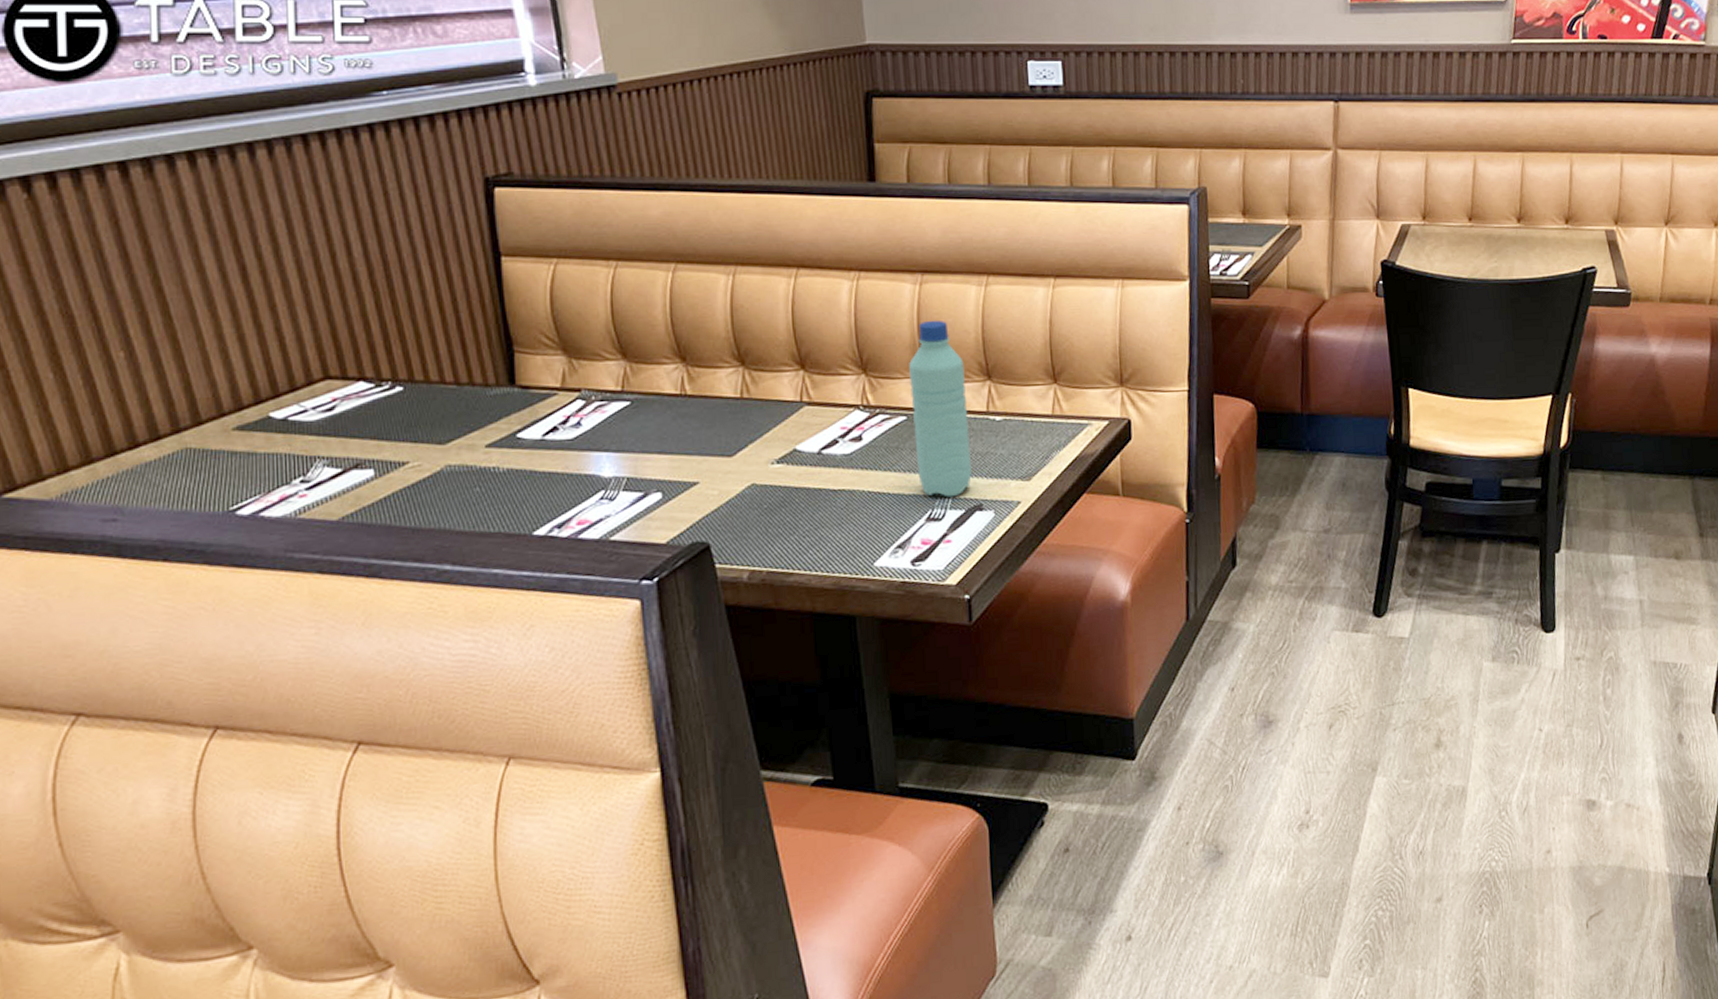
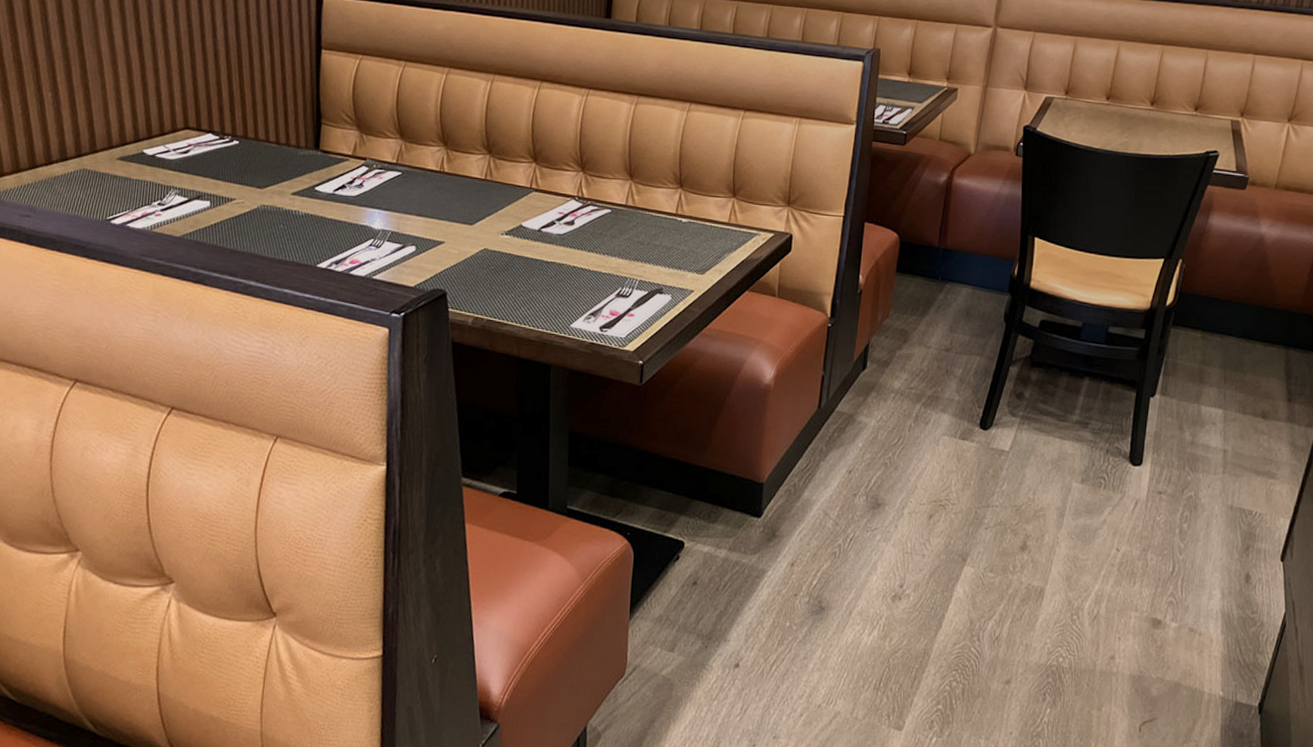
water bottle: present [909,320,972,497] -> none [614,134,662,280]

